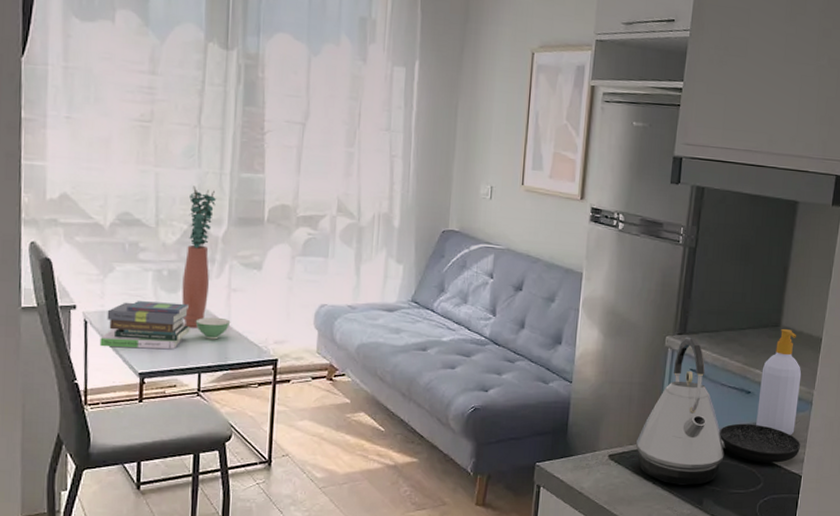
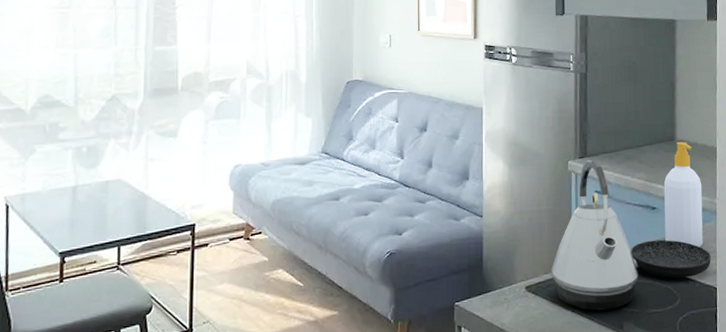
books: present [99,301,190,350] -> none [20,178,109,230]
vase: present [181,186,216,328] -> none [100,63,132,202]
bowl: present [195,317,231,340] -> none [114,188,149,211]

